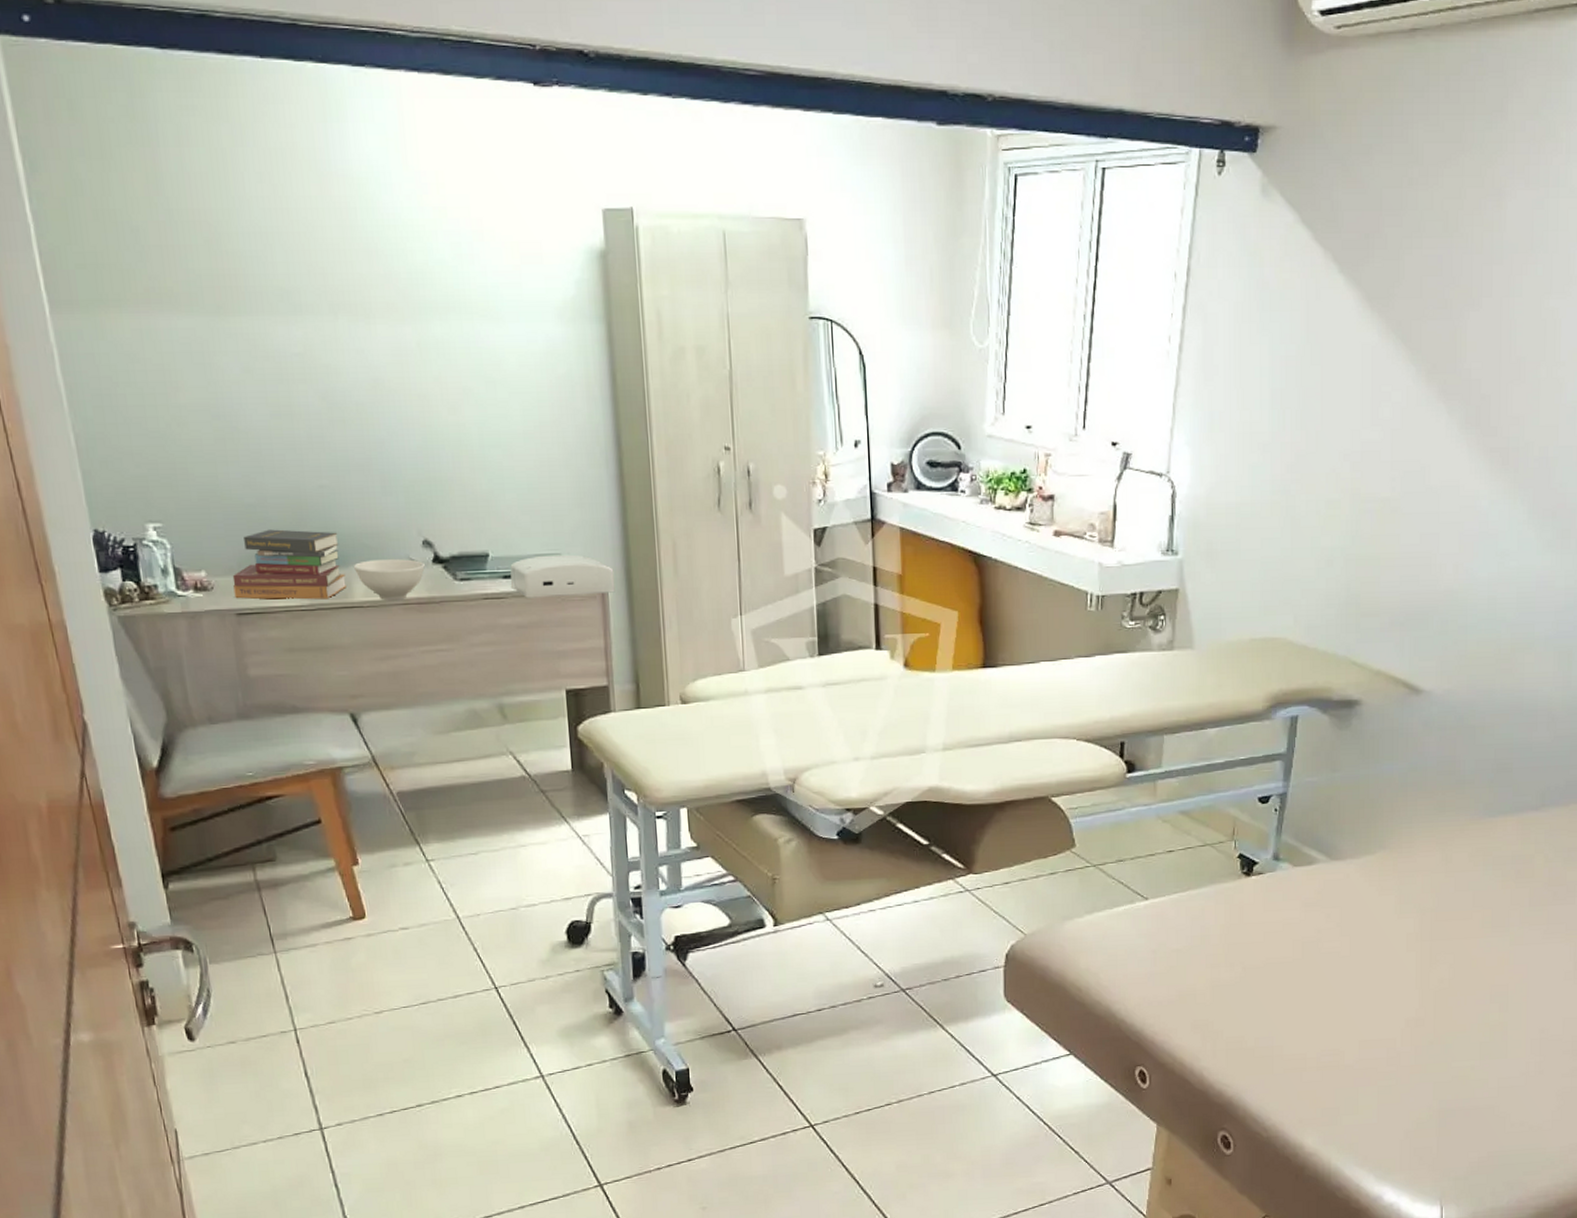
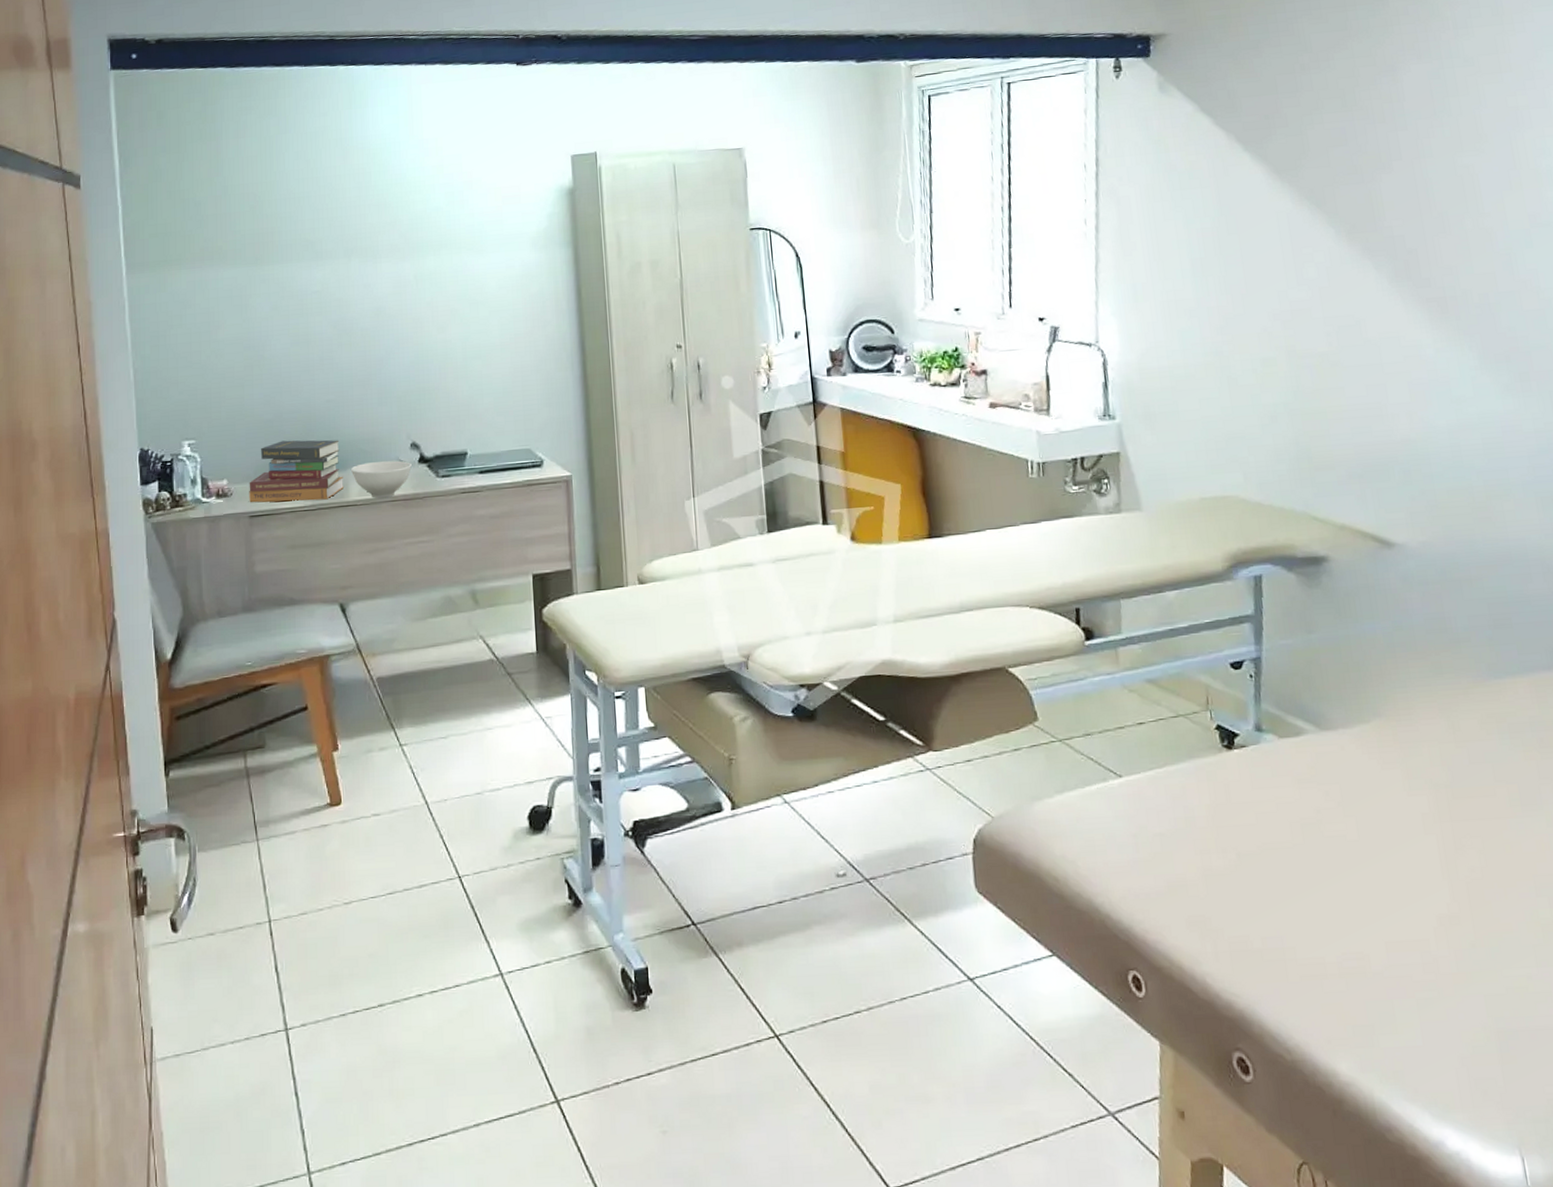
tissue dispenser: present [510,554,615,598] -> none [485,449,579,491]

